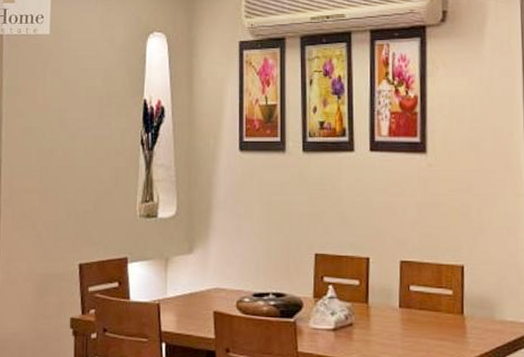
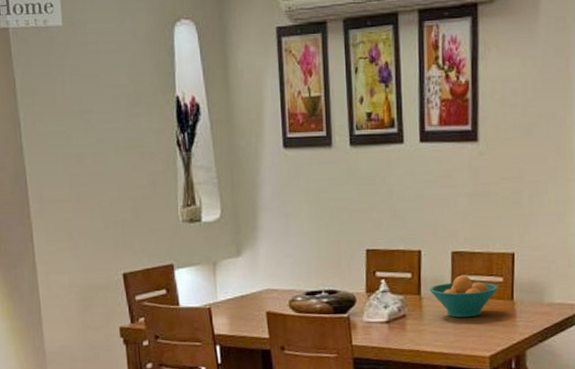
fruit bowl: none [377,286,448,331] -> present [429,275,498,318]

